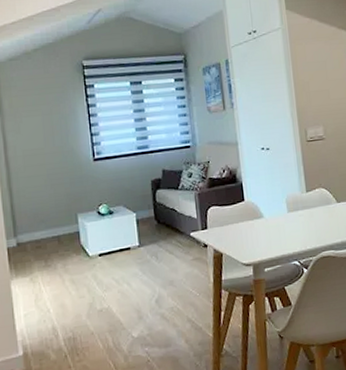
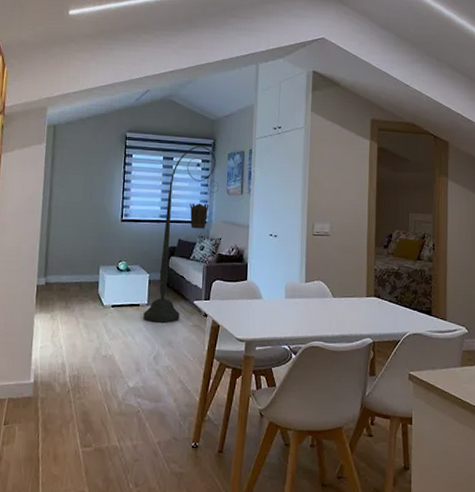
floor lamp: none [136,63,198,264] -> present [143,145,219,323]

